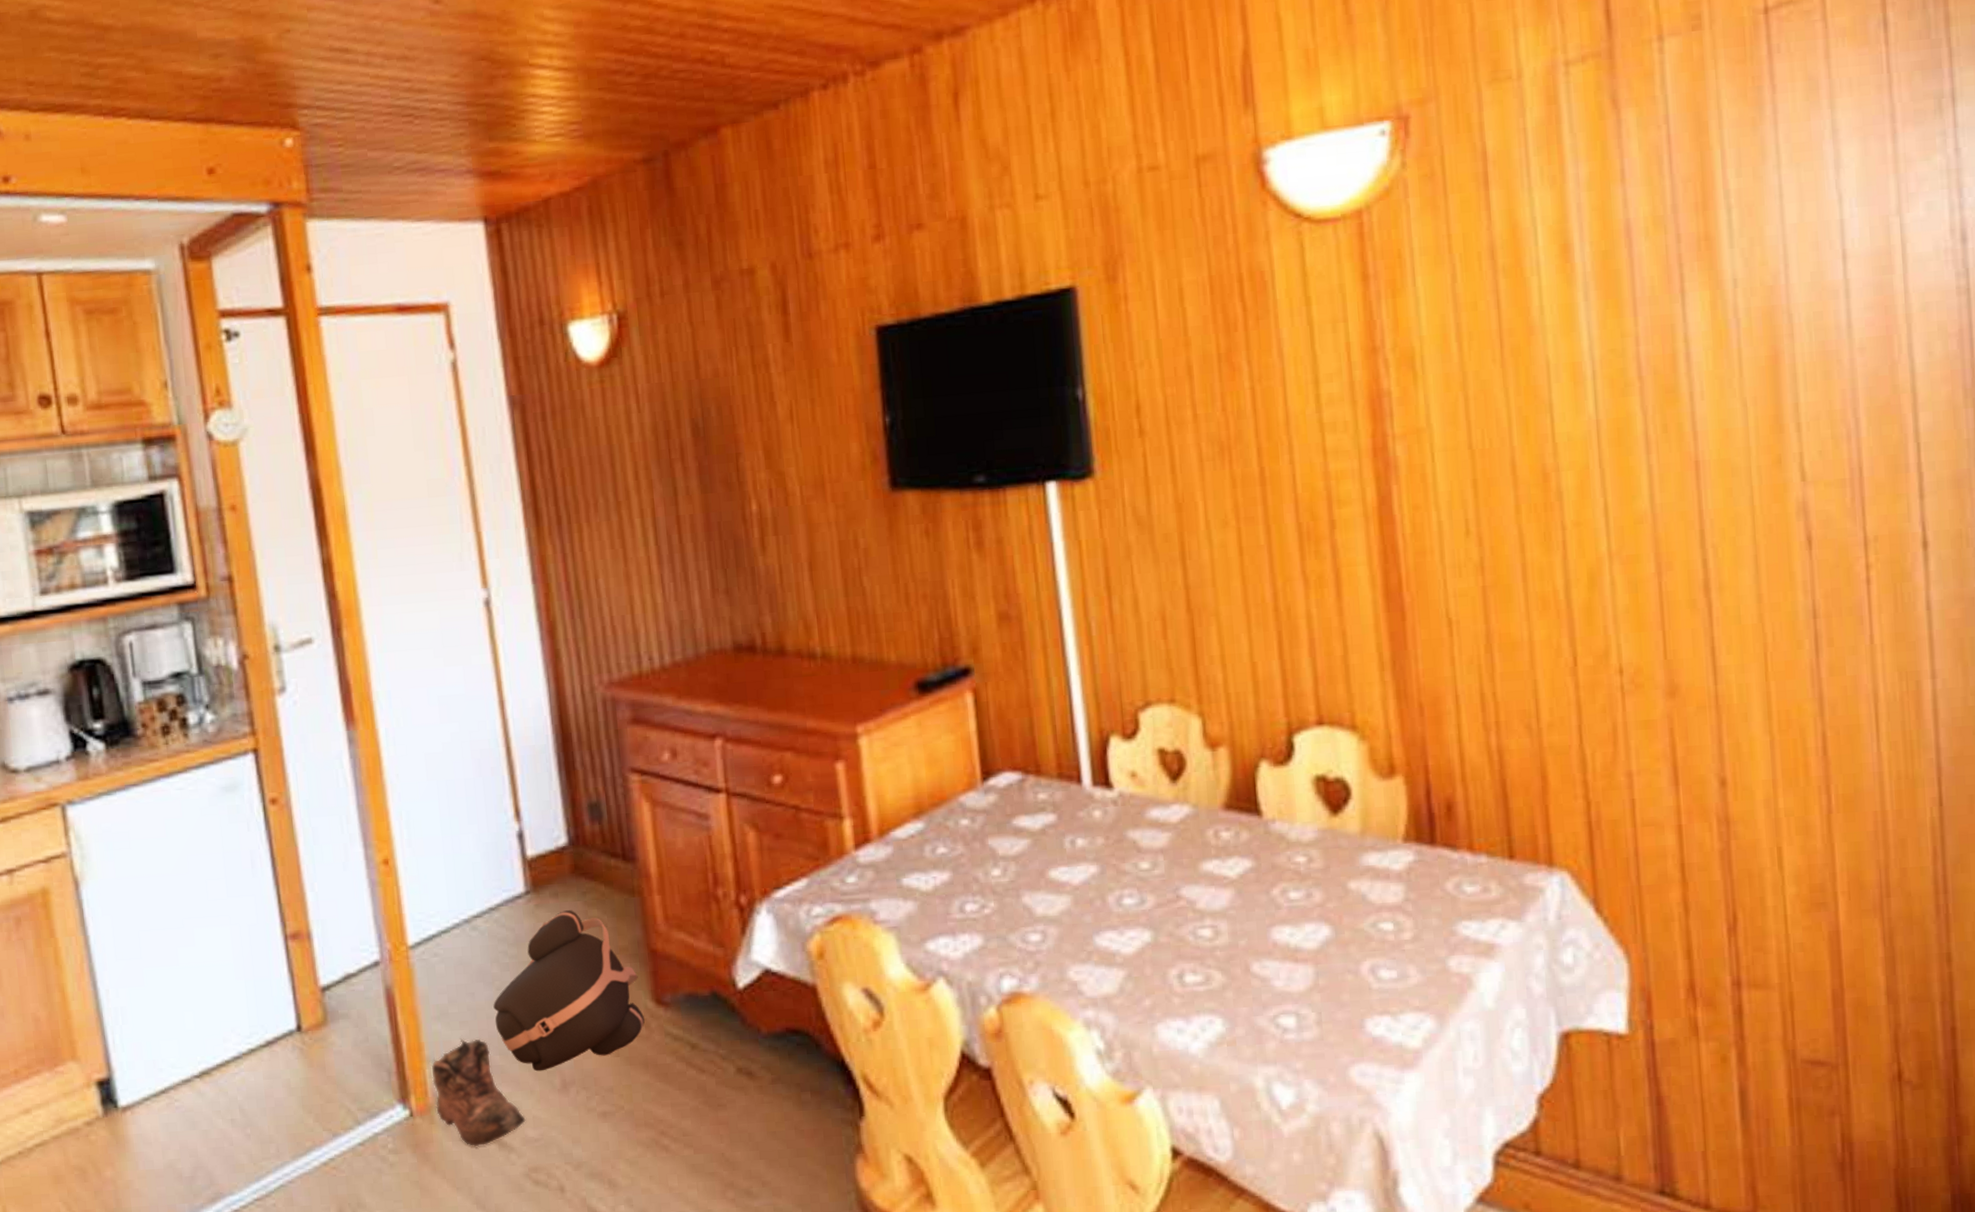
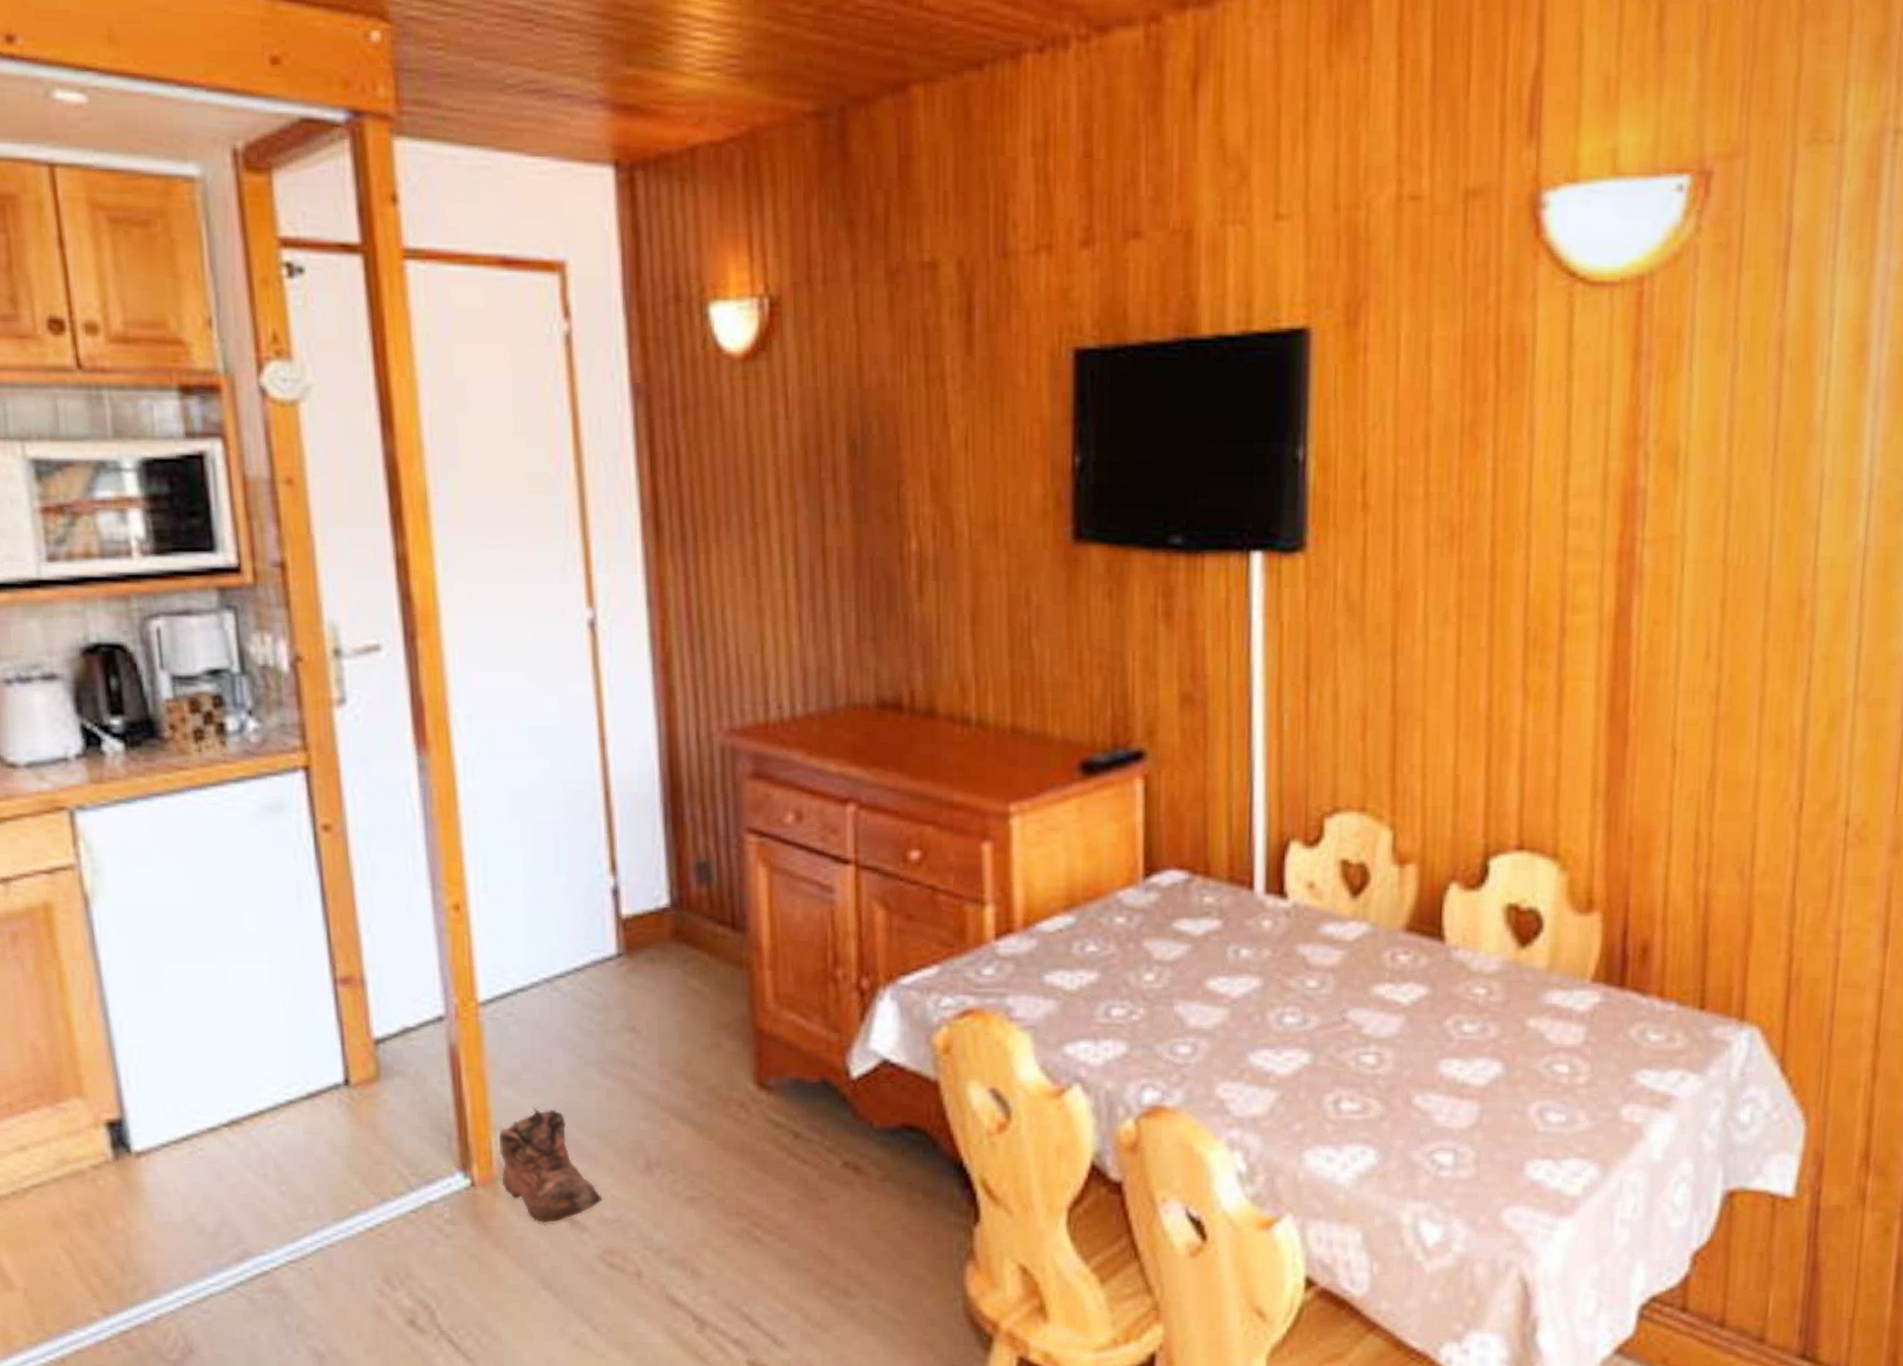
backpack: present [493,910,645,1072] -> none [573,978,744,1149]

